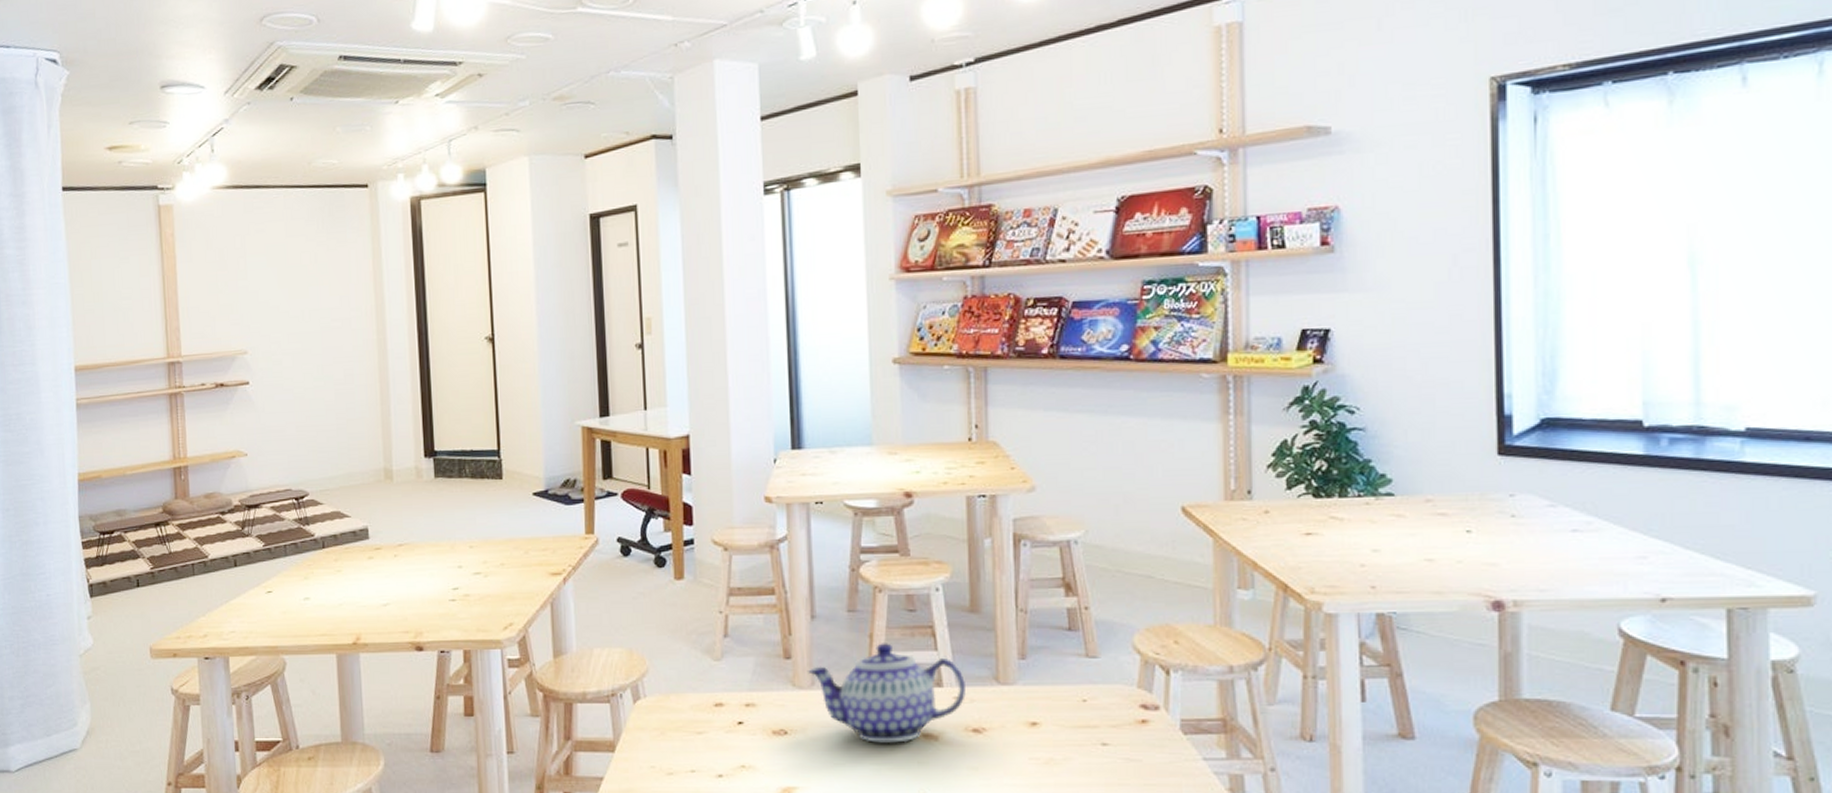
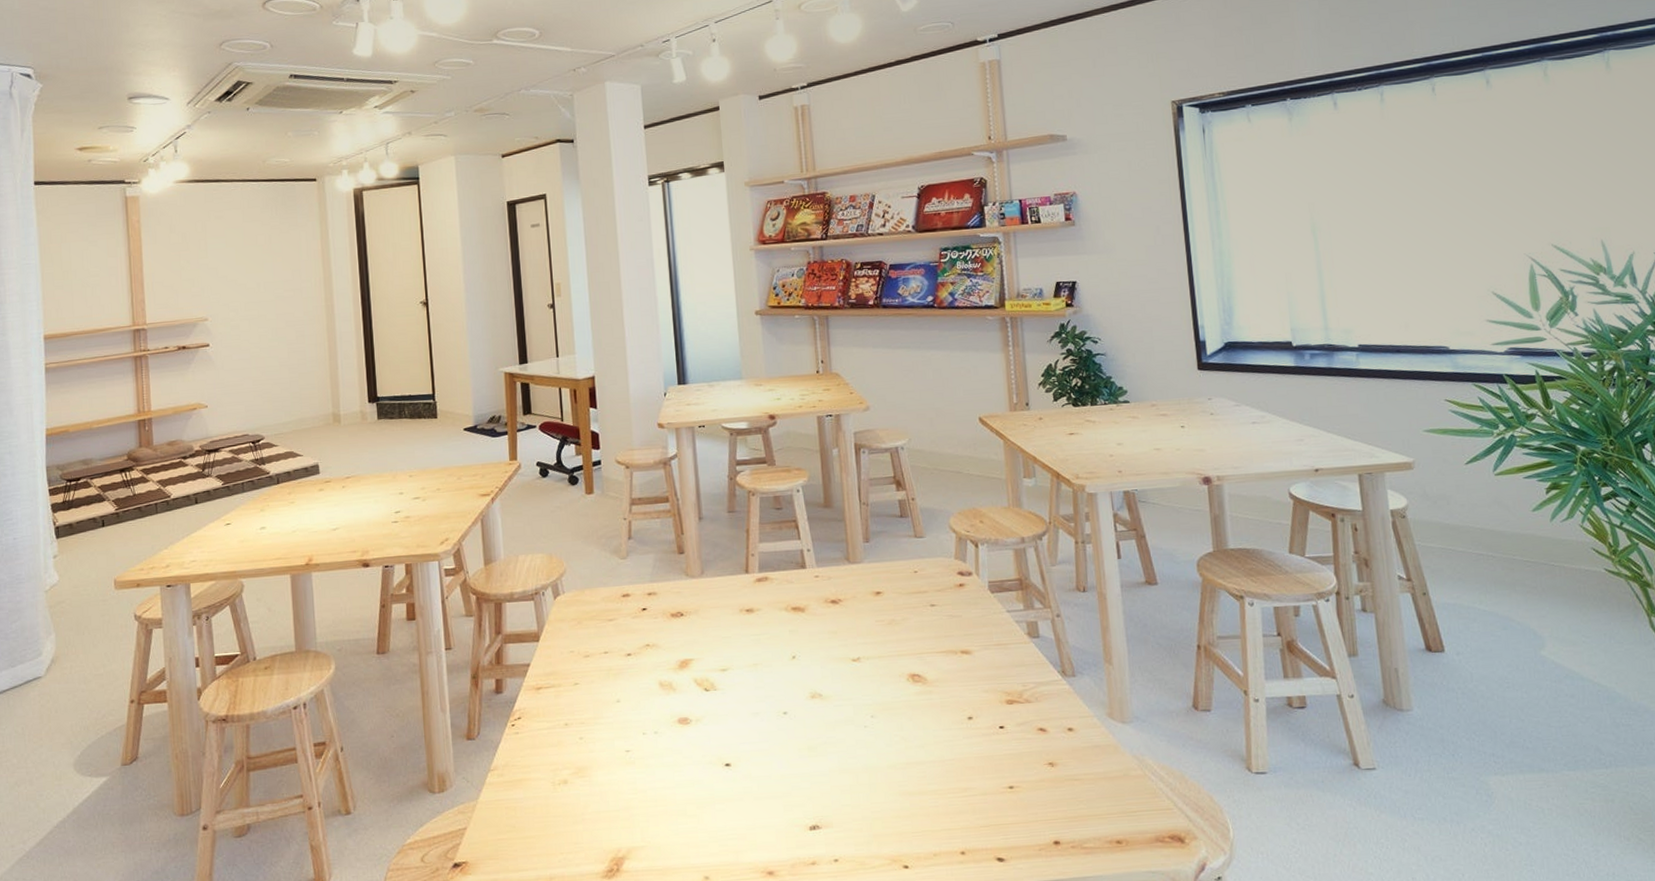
teapot: present [807,643,966,743] -> none [697,536,824,618]

